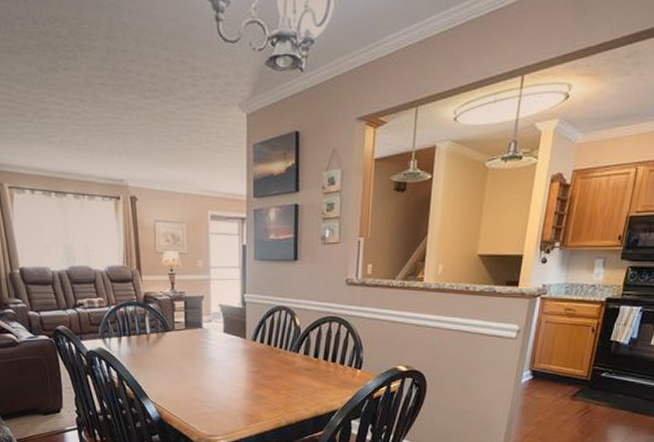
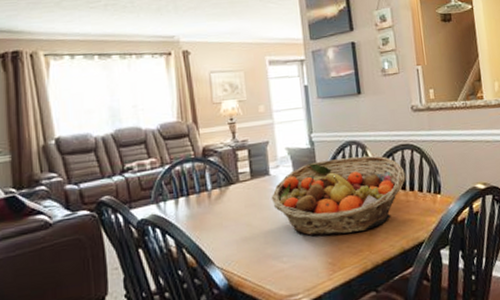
fruit basket: none [201,322,330,392] -> present [271,155,406,237]

